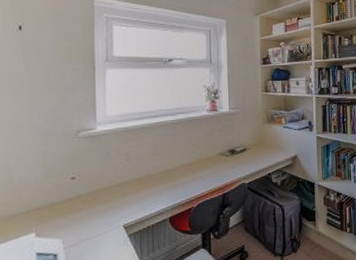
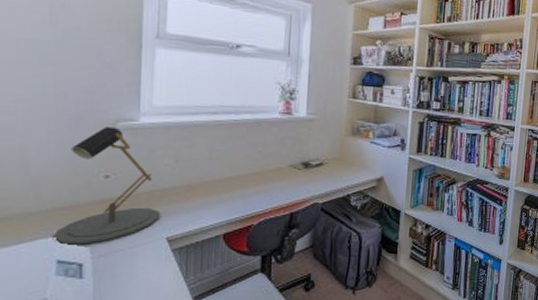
desk lamp: none [32,136,118,239] -> present [52,126,161,245]

